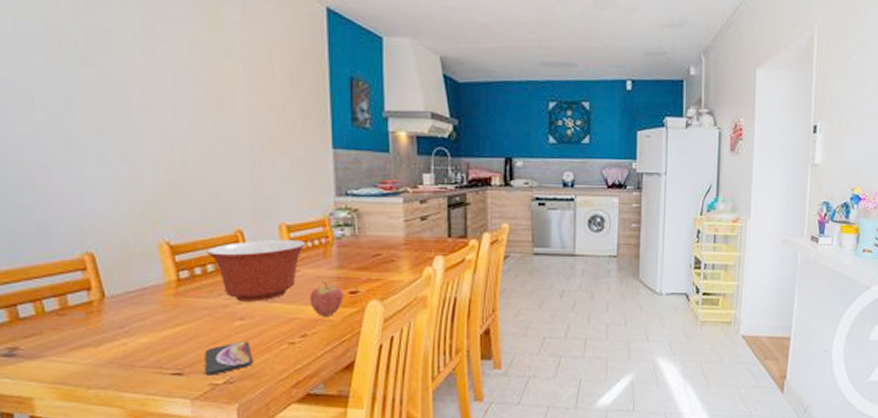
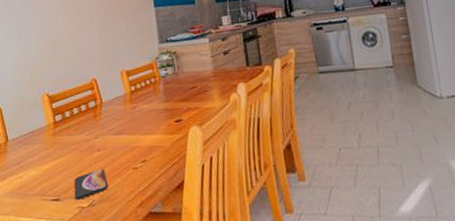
mixing bowl: present [206,240,306,301] -> none [73,82,141,136]
fruit: present [310,280,344,317] -> none [146,113,171,144]

